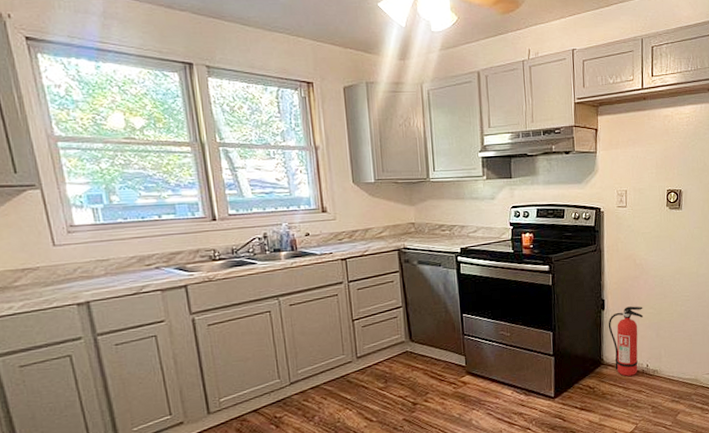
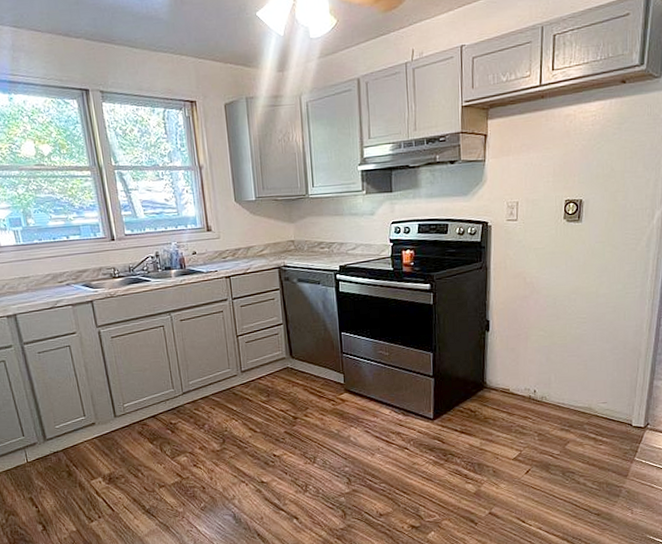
fire extinguisher: present [608,306,644,376] -> none [492,328,533,401]

